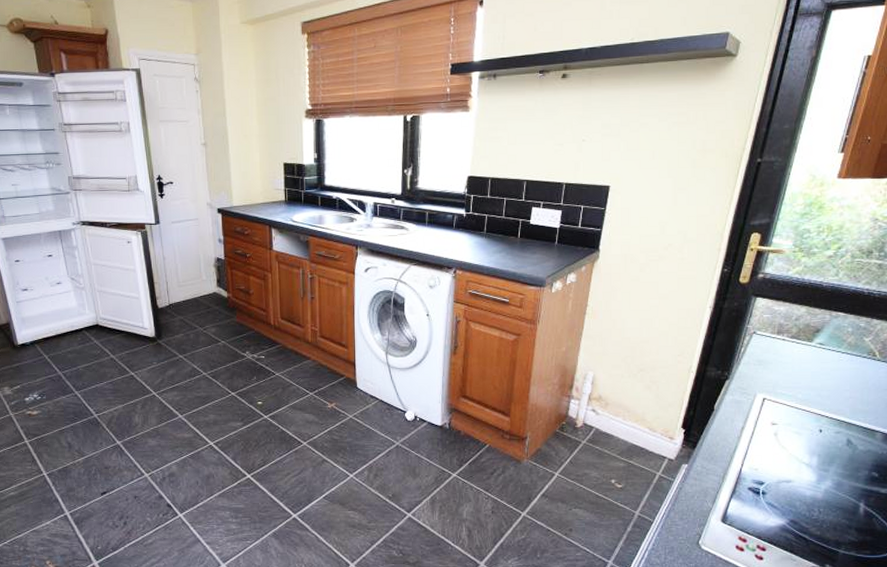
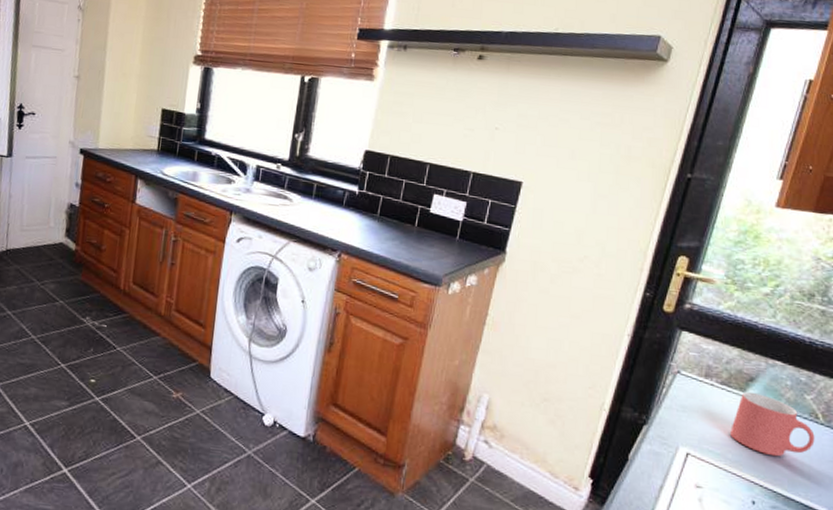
mug: none [800,342,873,392] -> present [730,392,815,457]

